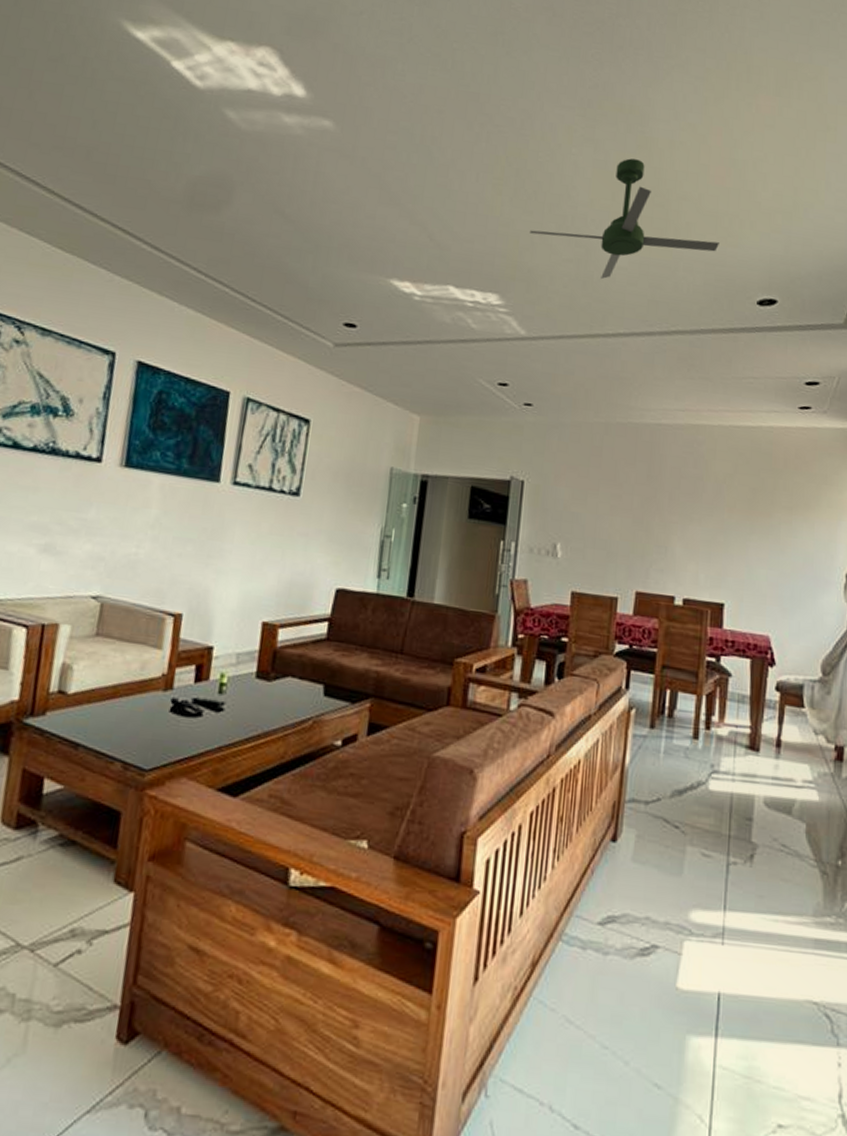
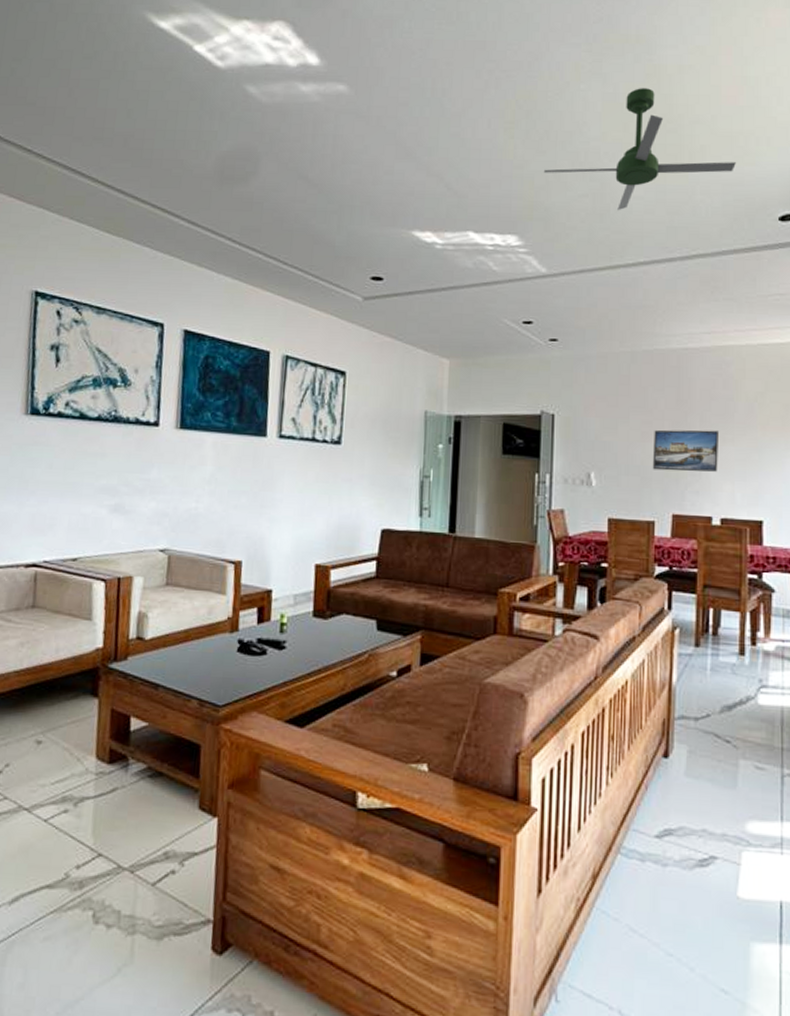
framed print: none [619,504,688,551] -> present [652,429,720,472]

